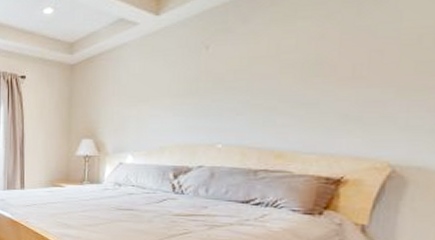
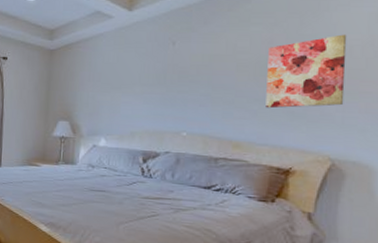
wall art: none [314,21,416,113] -> present [266,34,347,109]

